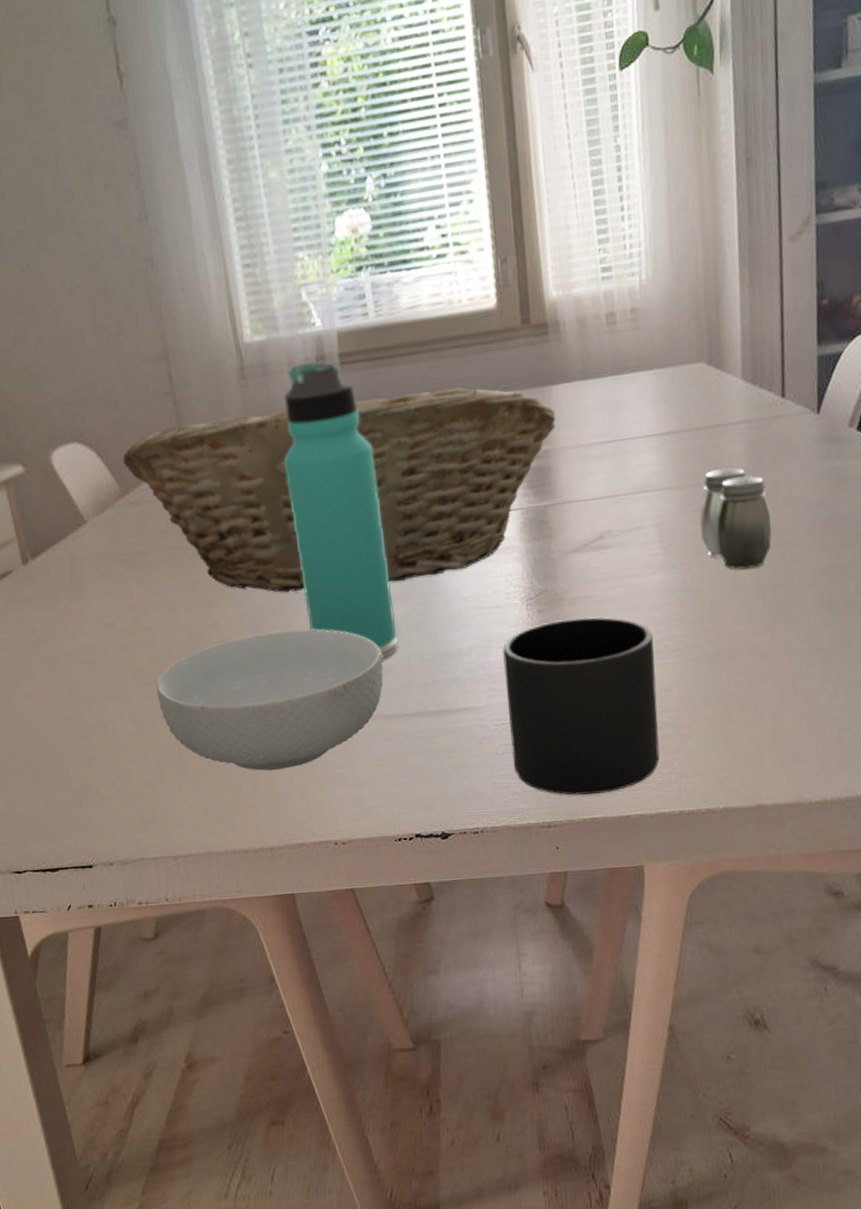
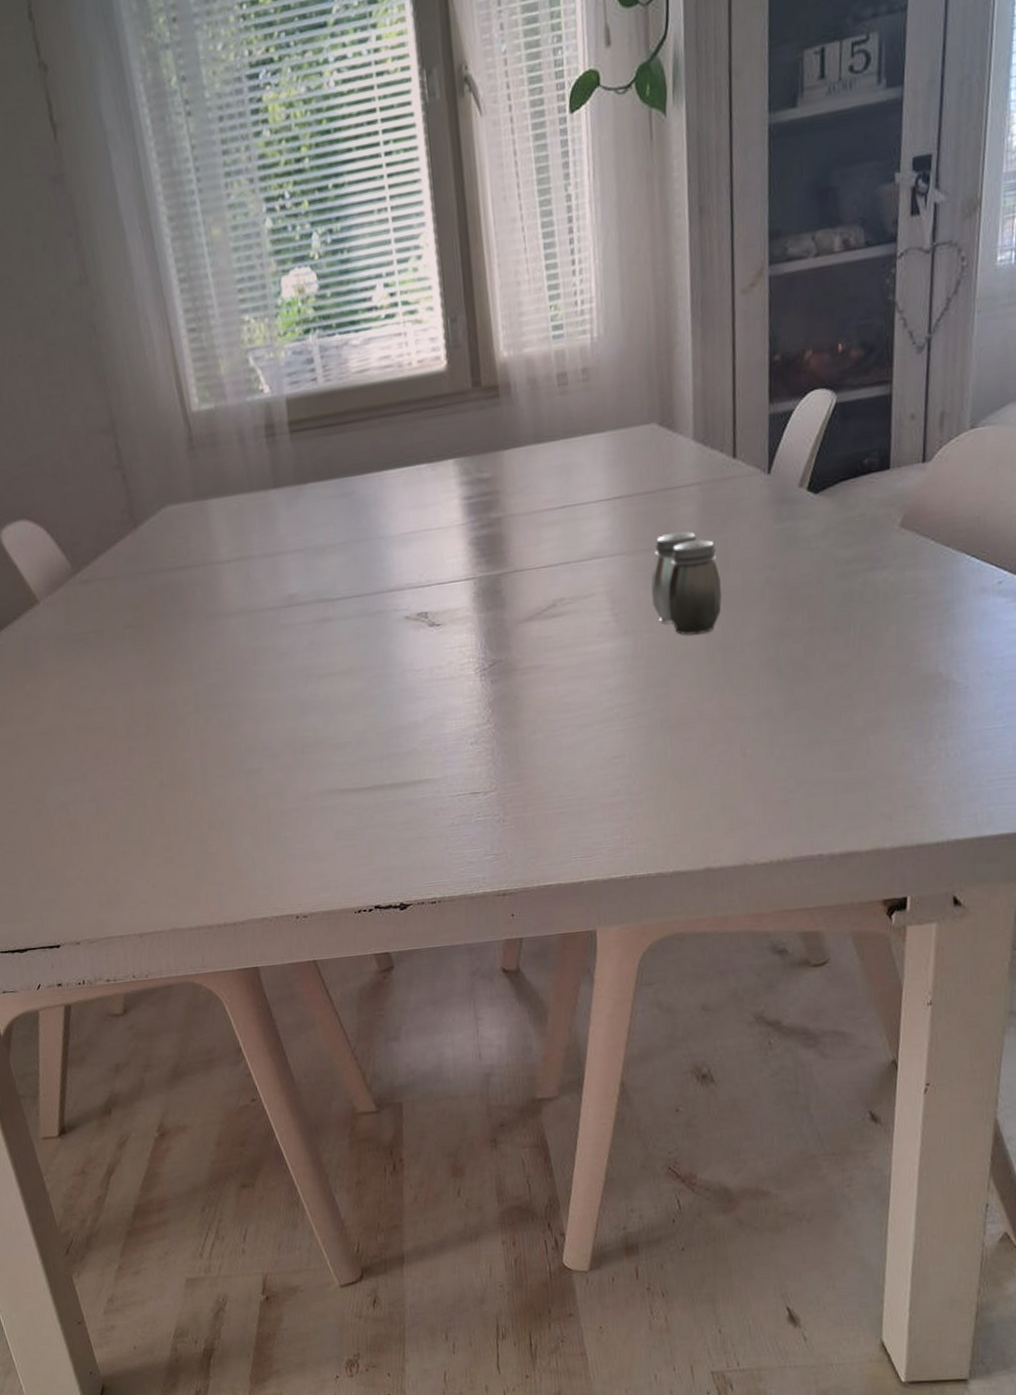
fruit basket: present [122,387,556,592] -> none [72,454,508,669]
cereal bowl: present [156,629,383,771] -> none [115,706,340,848]
thermos bottle: present [283,361,399,660] -> none [233,430,355,734]
mug: present [502,617,660,795] -> none [457,686,612,864]

